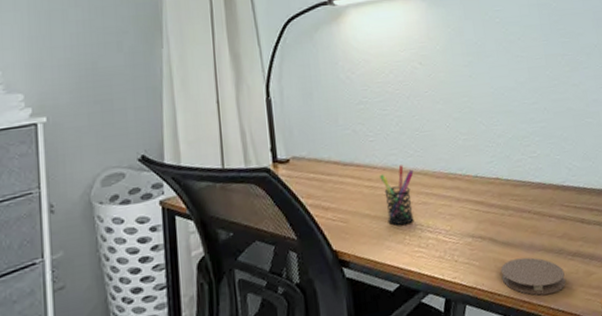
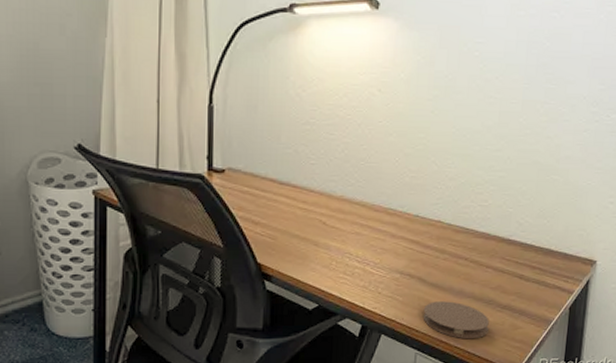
pen holder: present [380,165,414,226] -> none [316,193,352,251]

